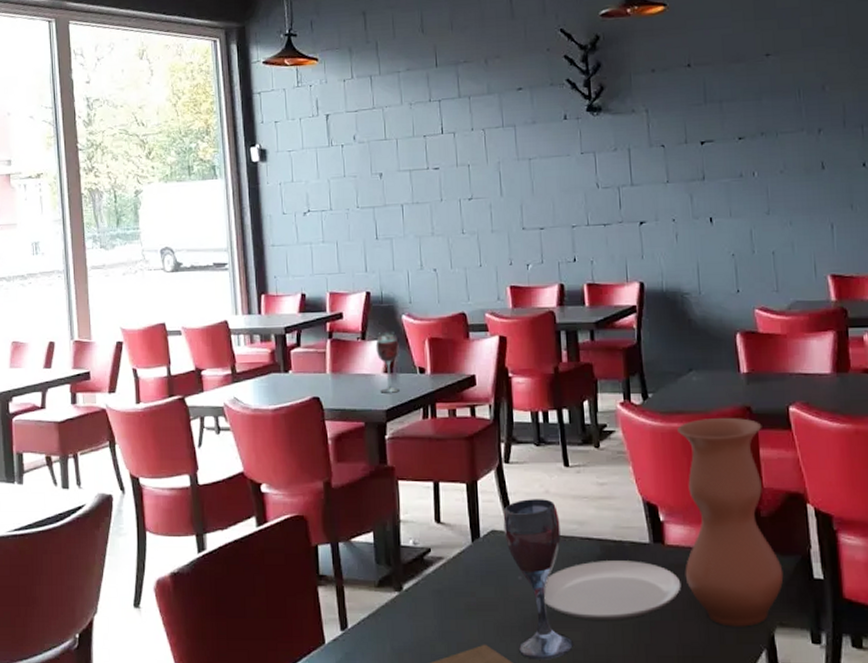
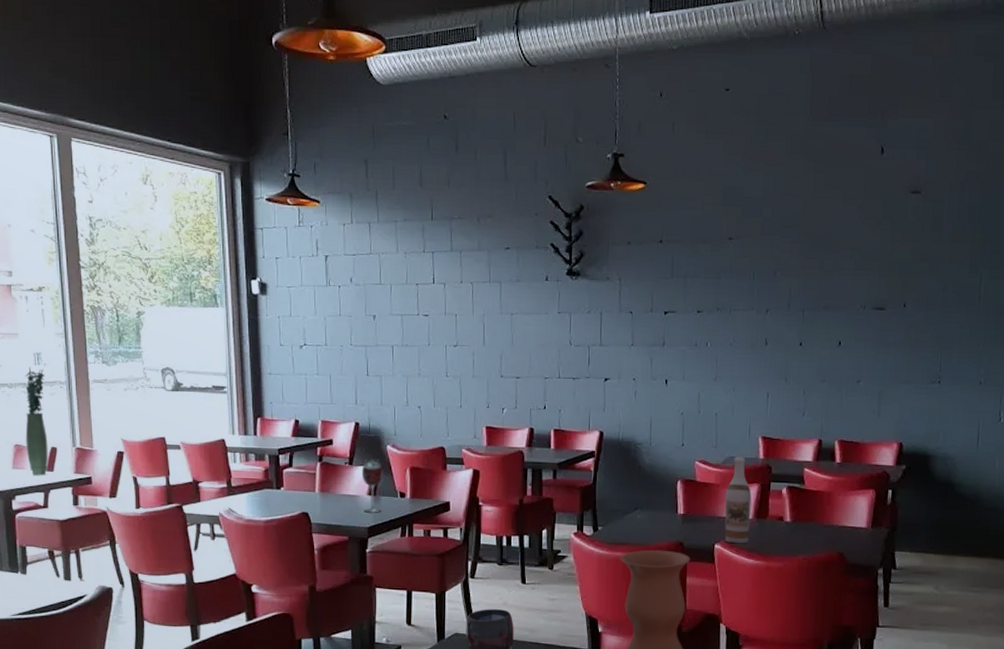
vase: none [23,257,46,374] -> present [25,366,48,476]
wine bottle: none [795,300,831,405] -> present [724,457,752,544]

